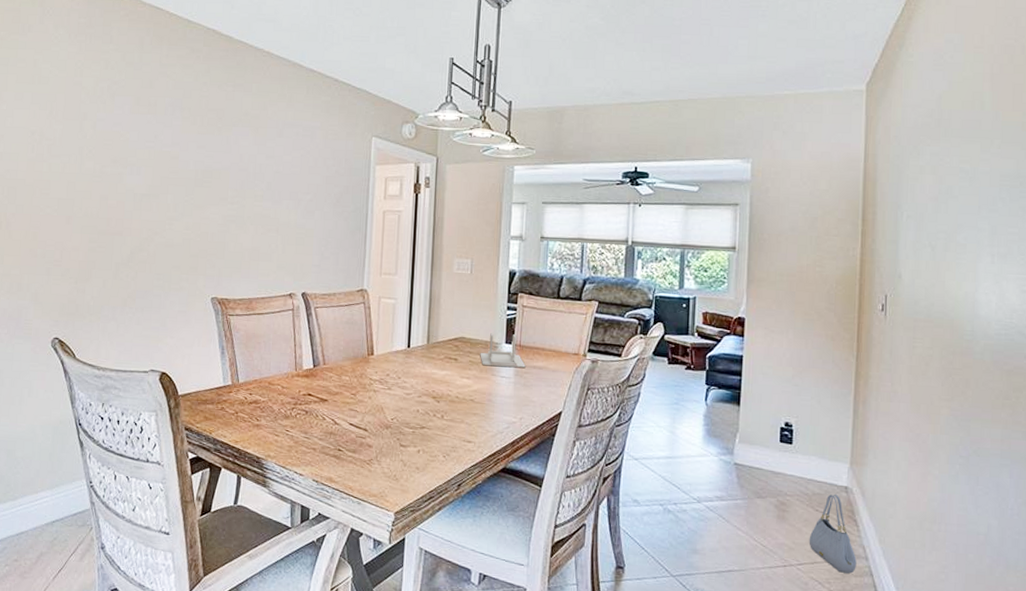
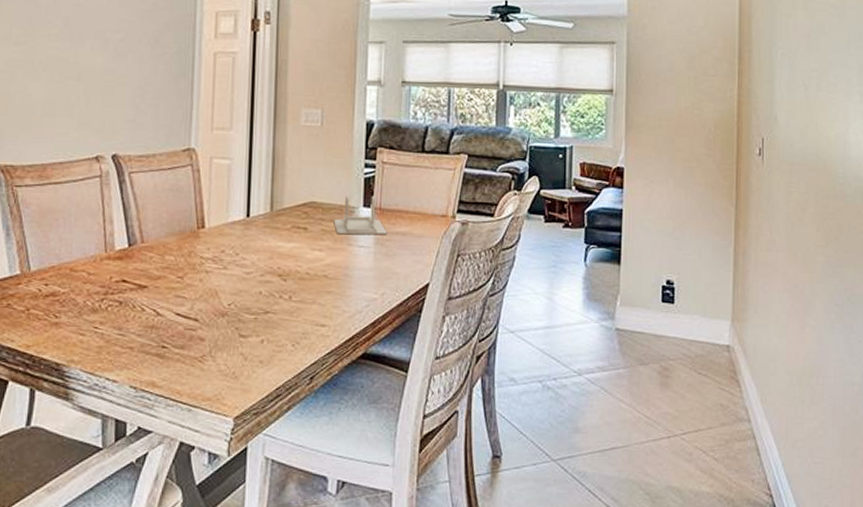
handbag: present [809,494,857,574] -> none [692,355,740,439]

